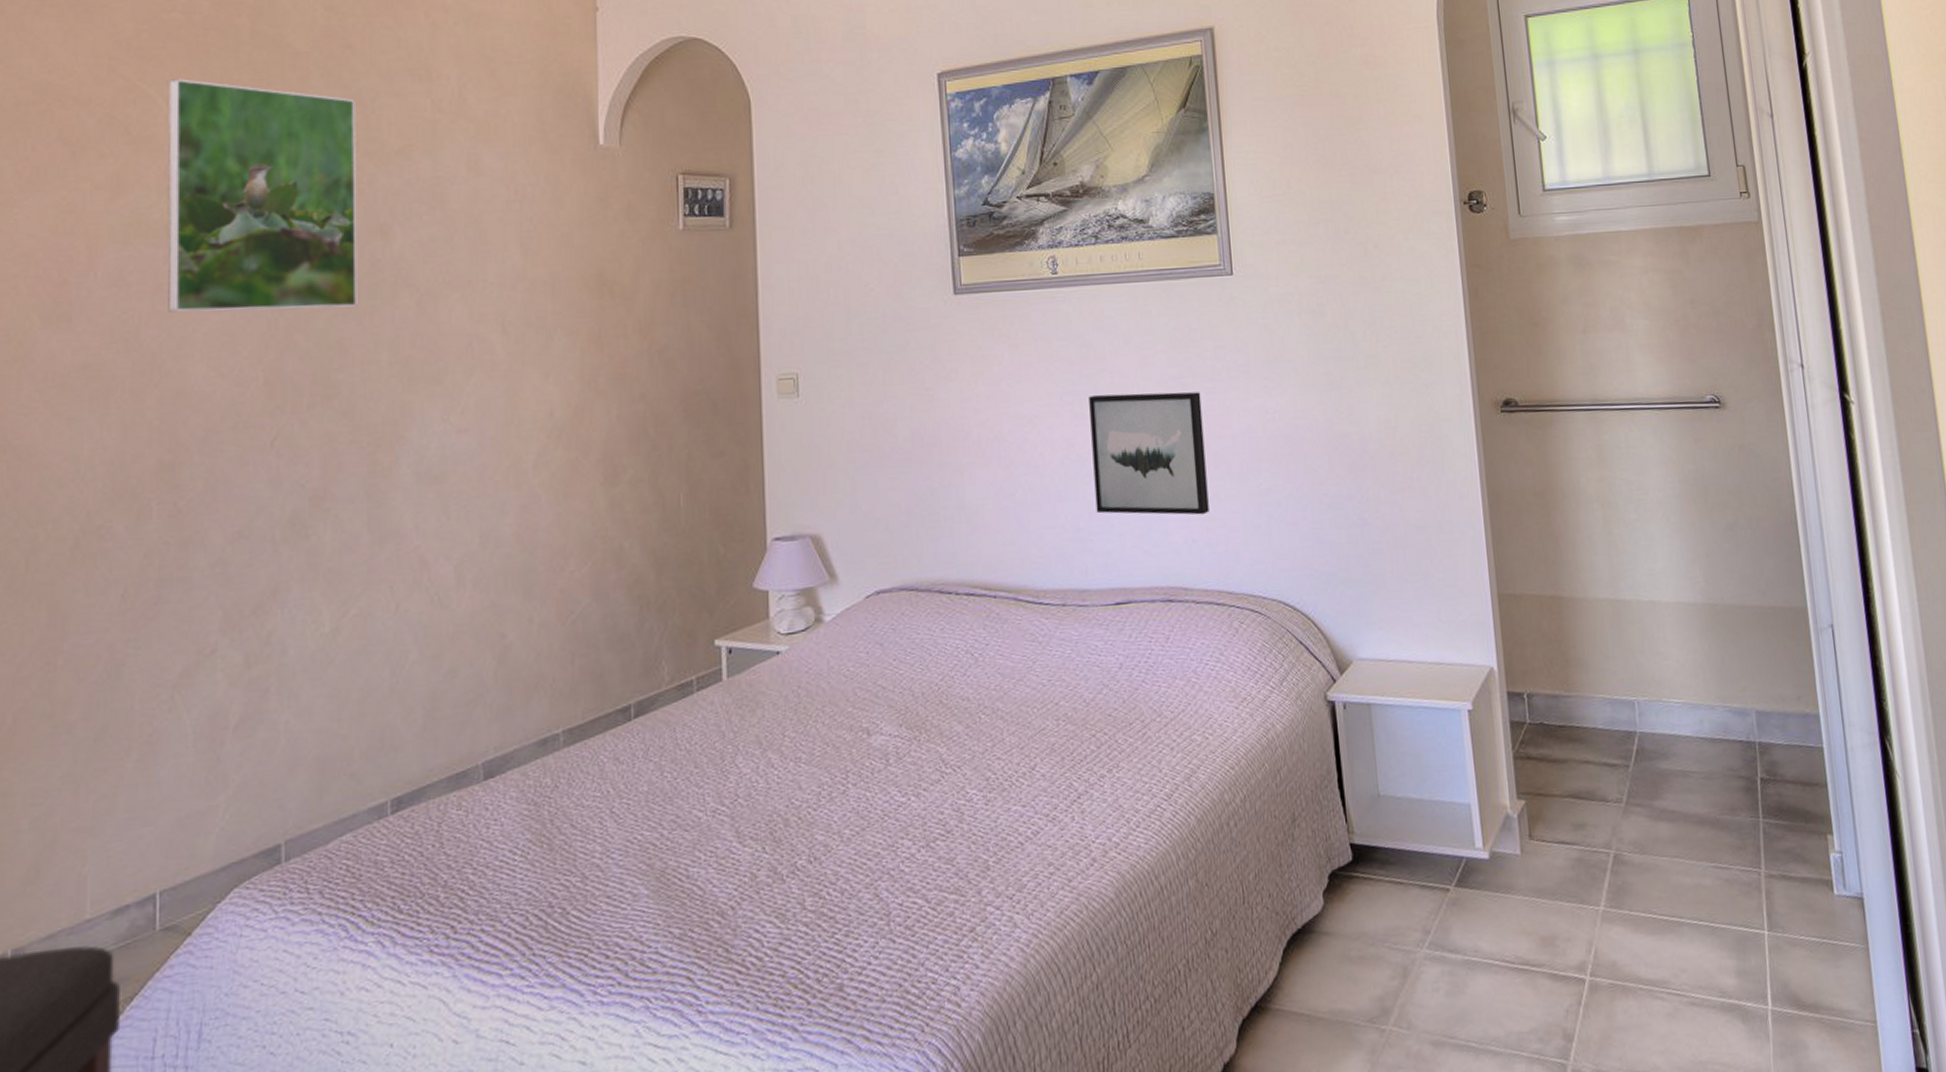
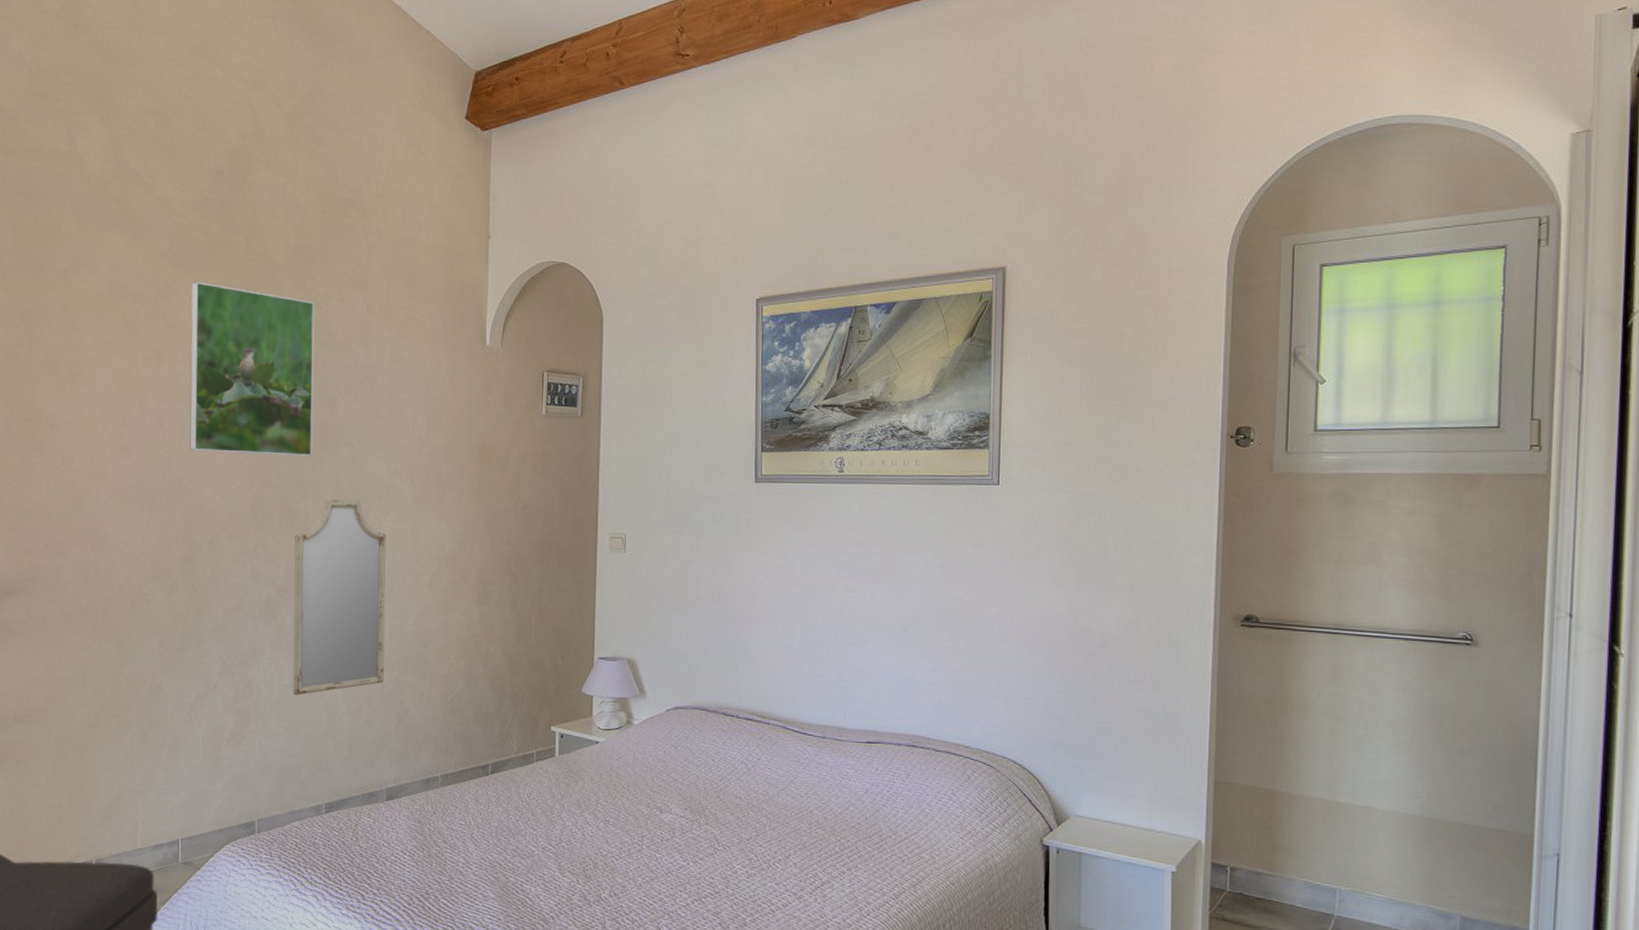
home mirror: none [334,361,474,647] -> present [292,499,386,695]
wall art: present [1089,392,1209,515] -> none [858,574,959,681]

